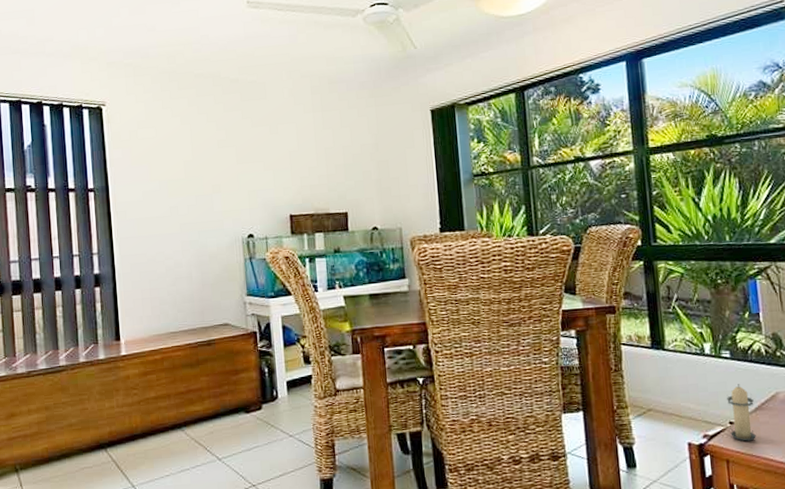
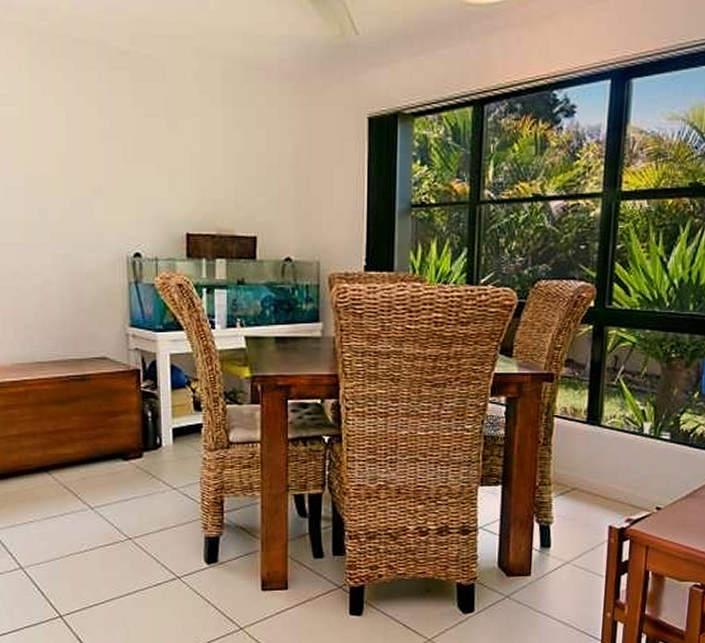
candle: present [727,384,756,441] -> none [655,468,686,529]

